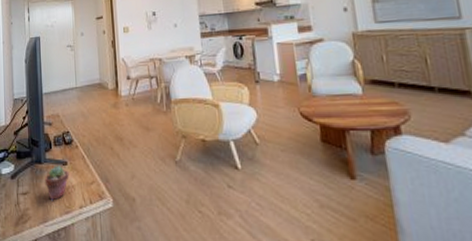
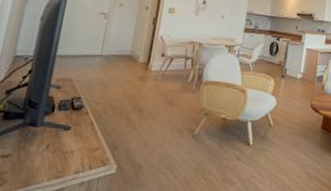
potted succulent: present [45,165,69,201] -> none [35,130,71,165]

